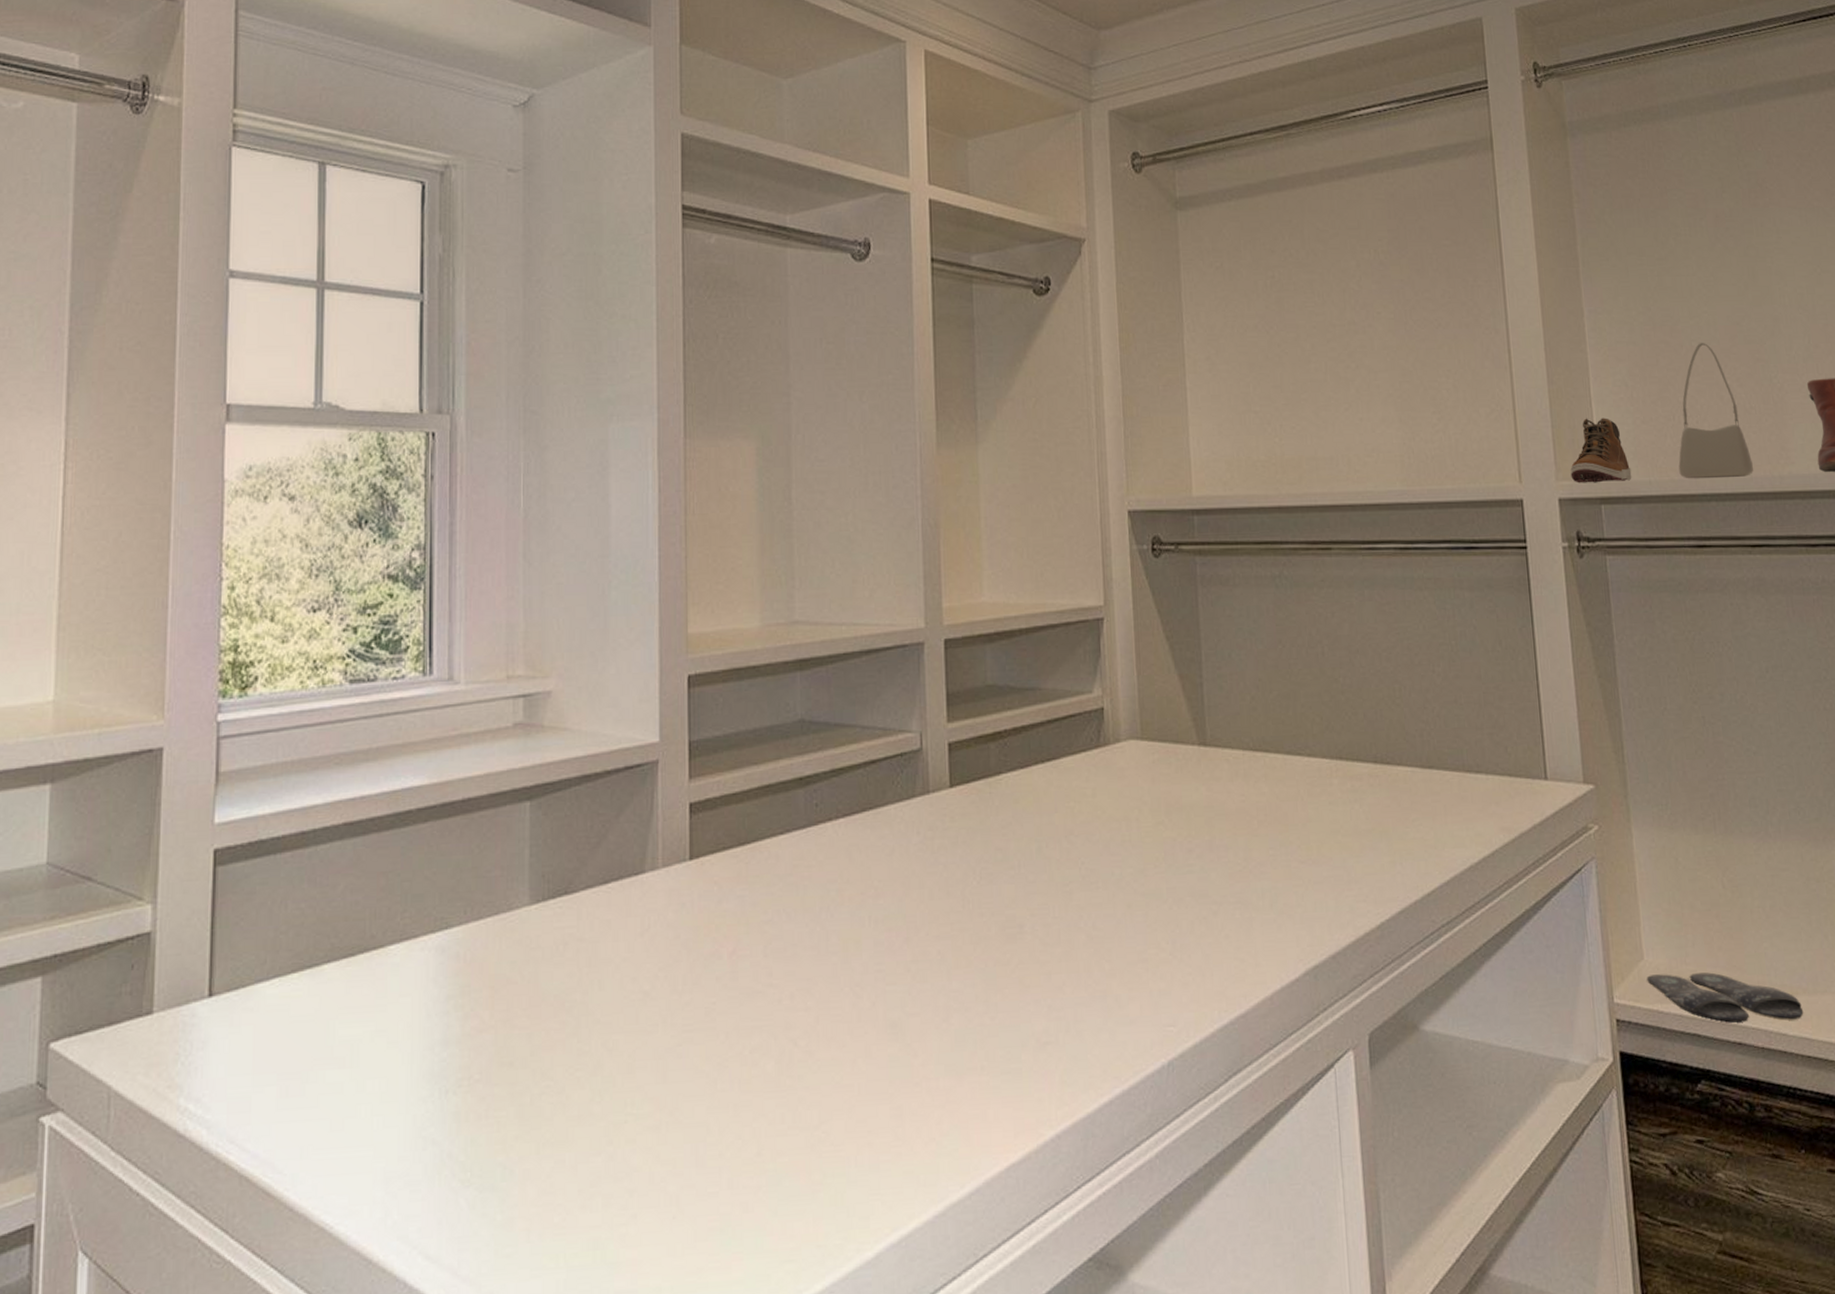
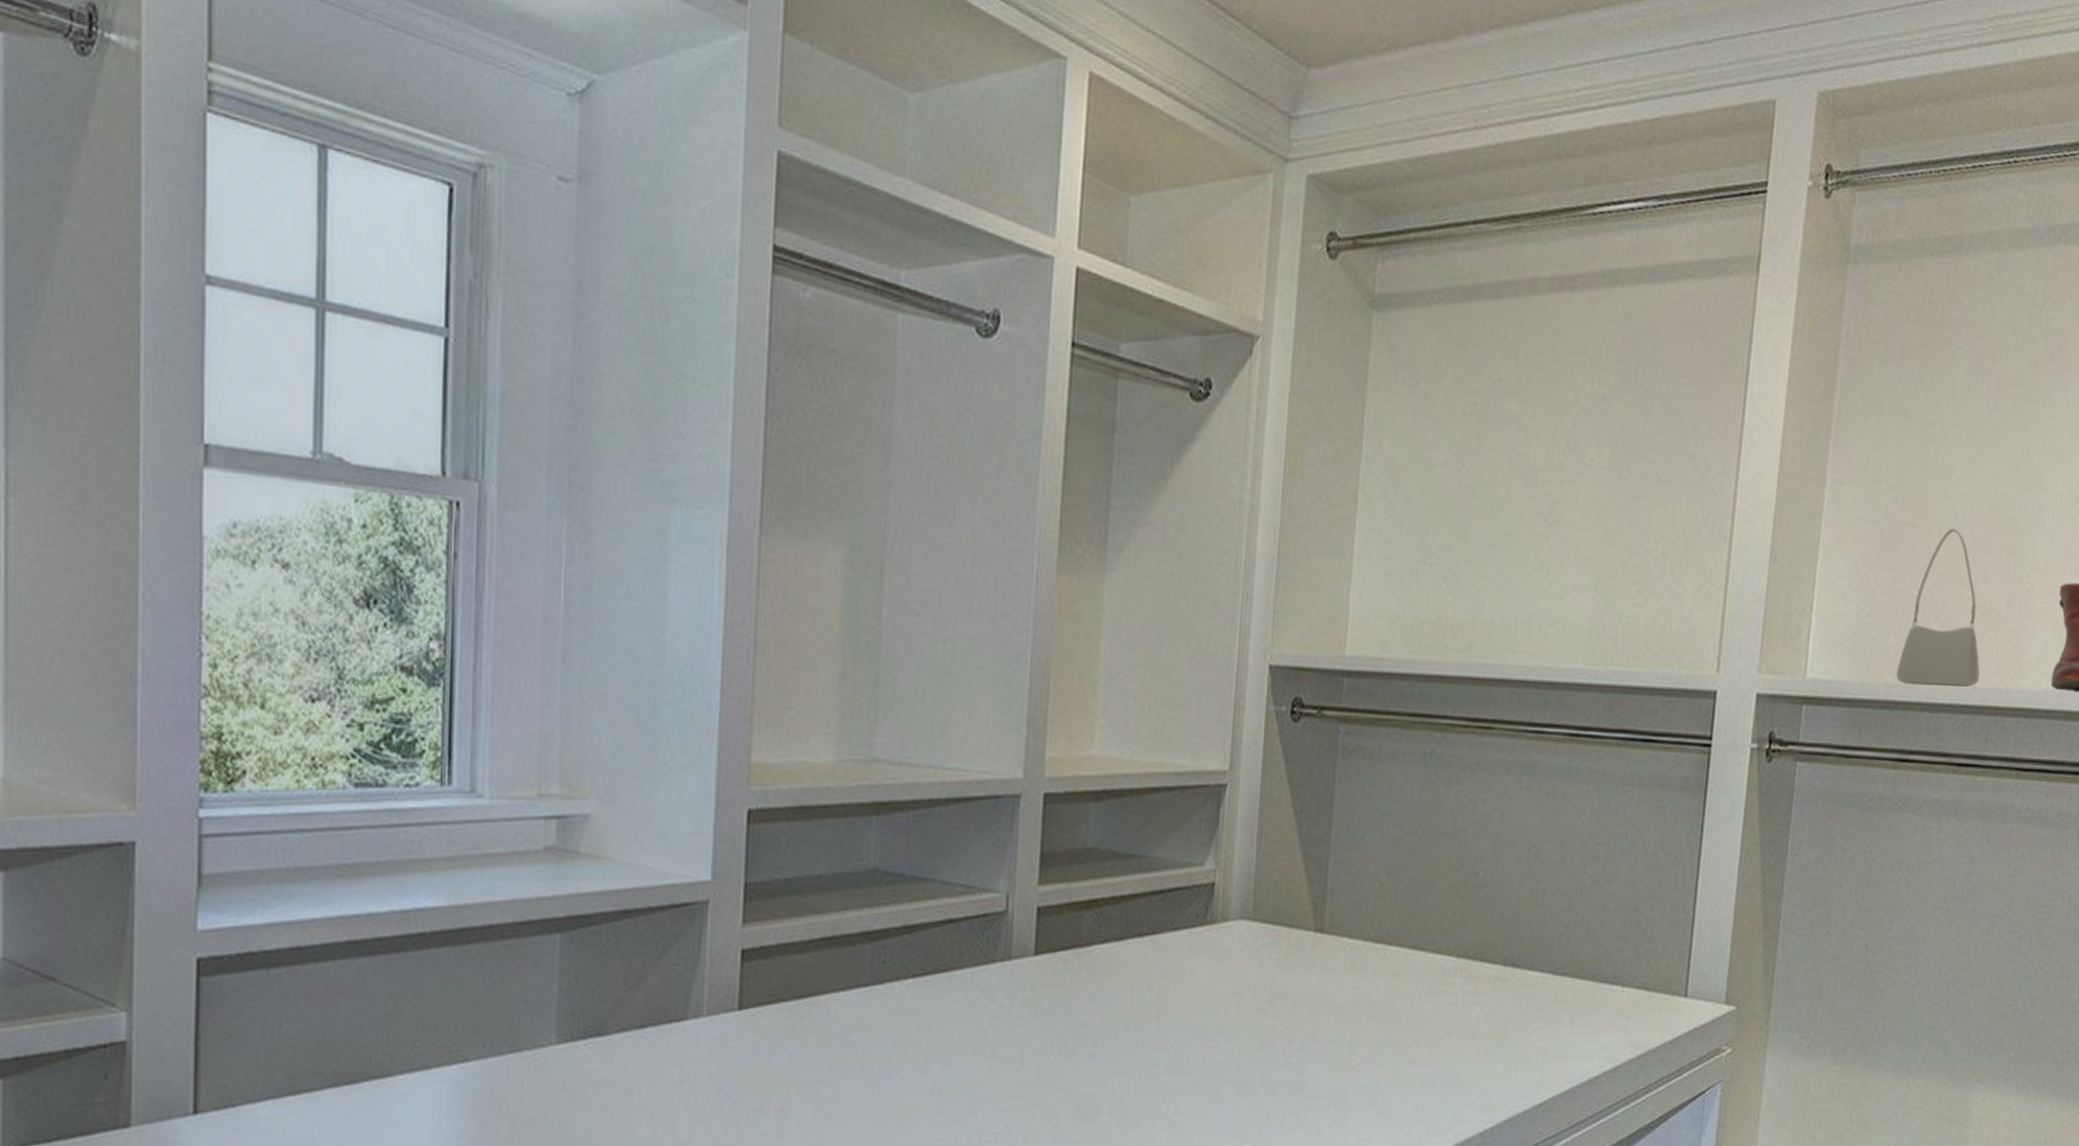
boot: present [1570,418,1632,483] -> none [1775,604,1844,680]

